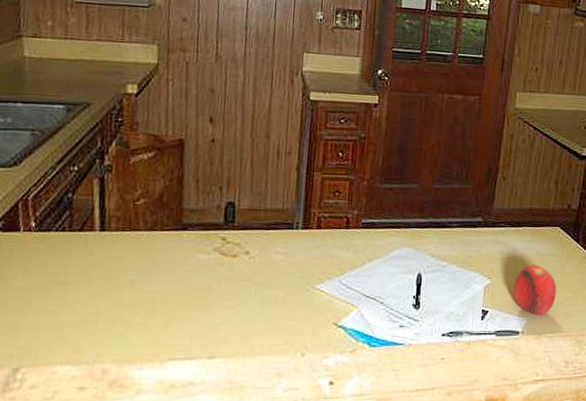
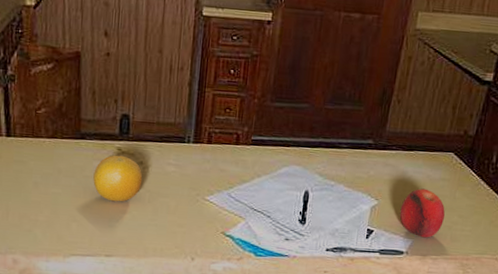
fruit: none [195,245,249,297] -> present [93,155,143,202]

